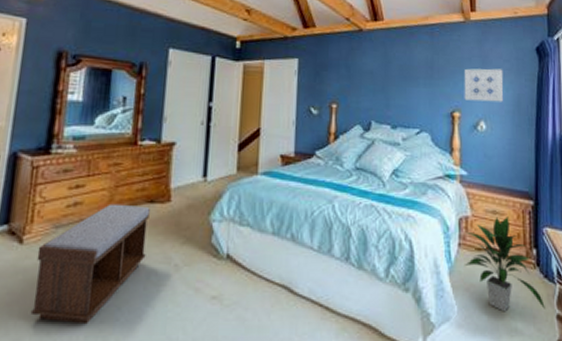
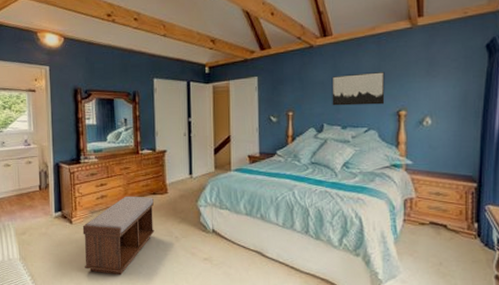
wall art: none [381,65,438,103] -> present [332,72,385,106]
wall art: present [464,68,504,102] -> none [410,68,451,100]
indoor plant: present [465,216,545,312] -> none [409,197,484,273]

